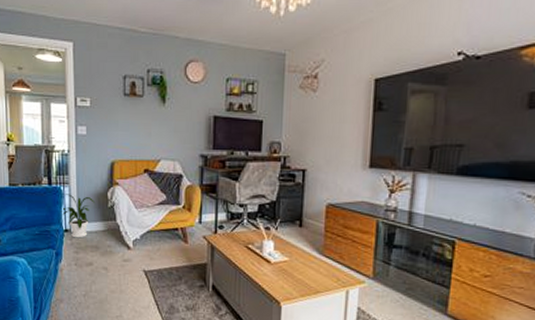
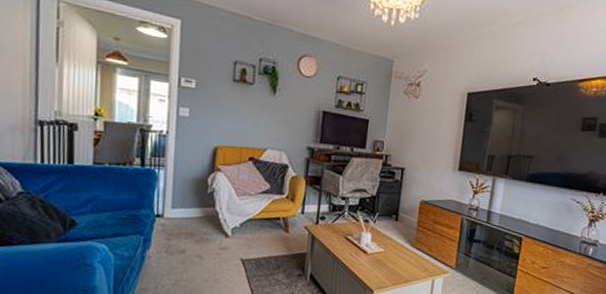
house plant: present [61,194,96,238] -> none [153,176,194,225]

